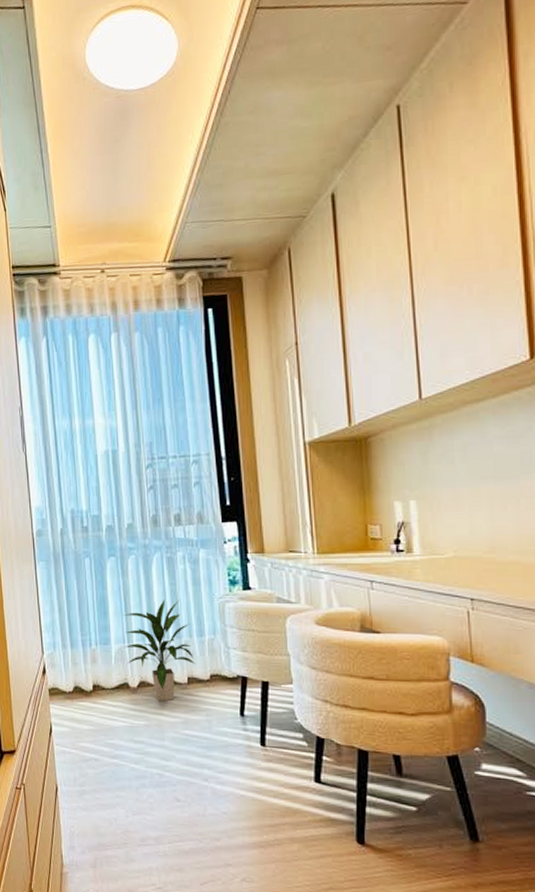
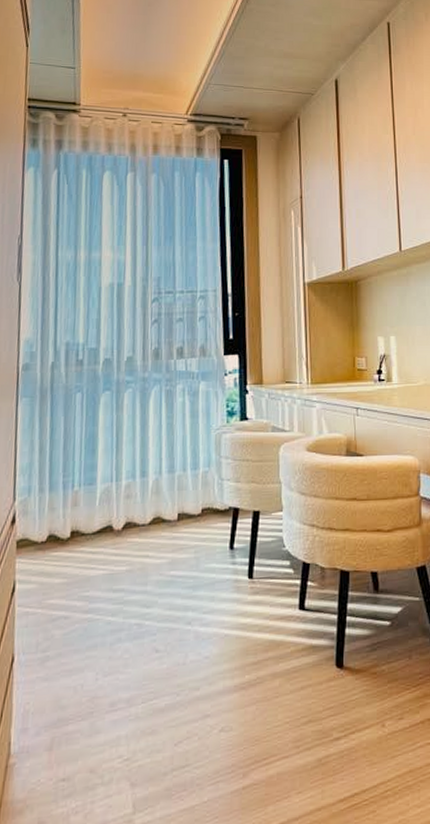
indoor plant: present [124,599,196,701] -> none [112,433,188,542]

